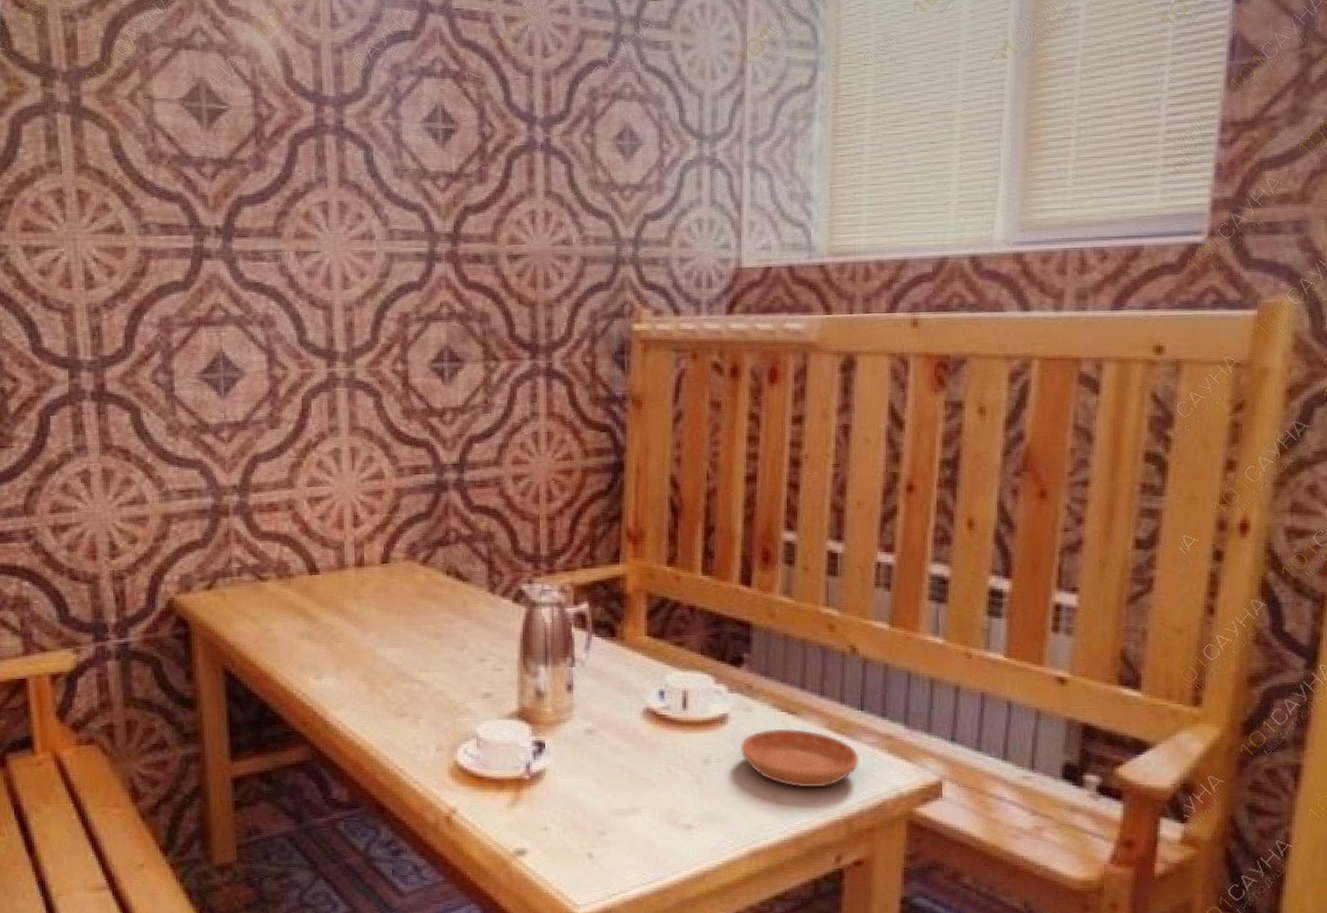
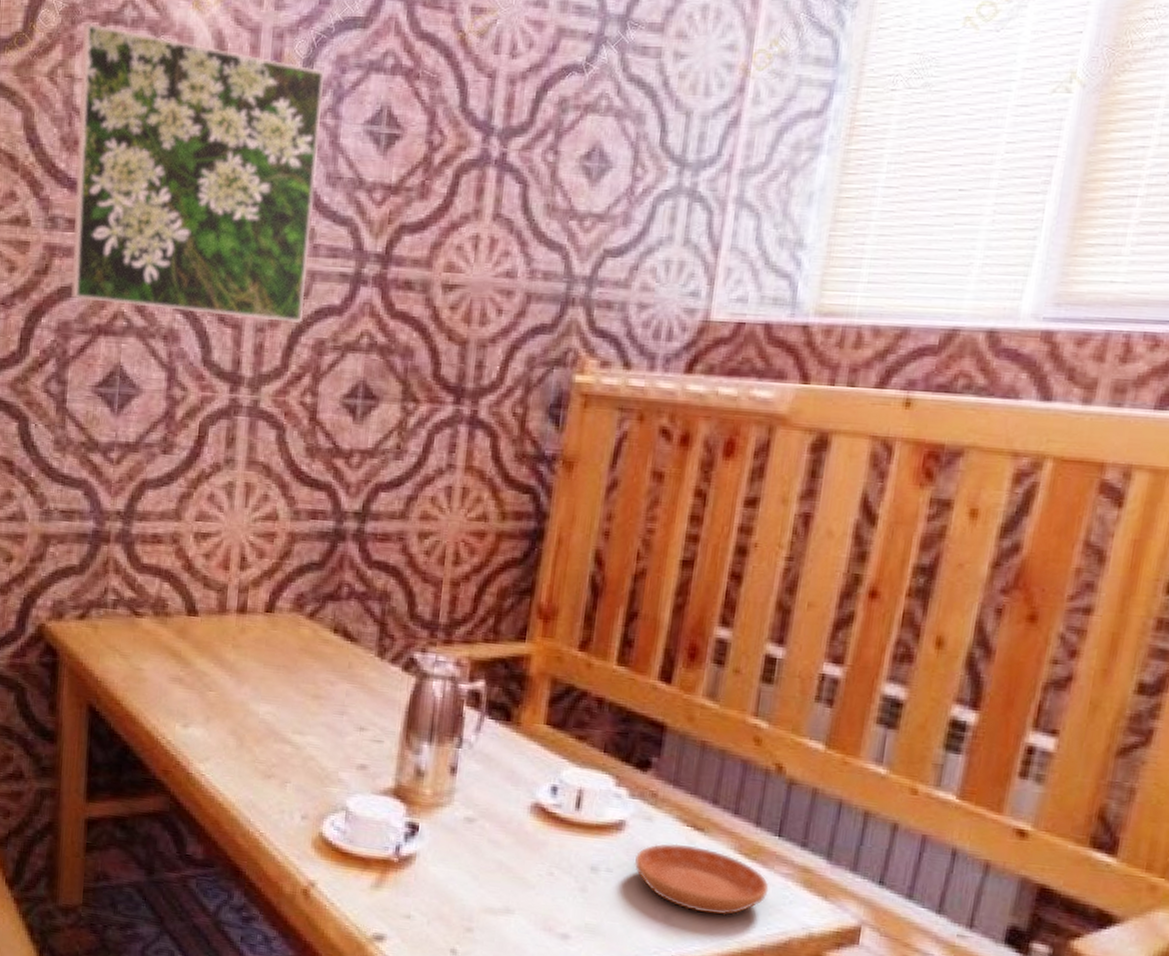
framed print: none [157,49,387,301] -> present [70,22,324,324]

